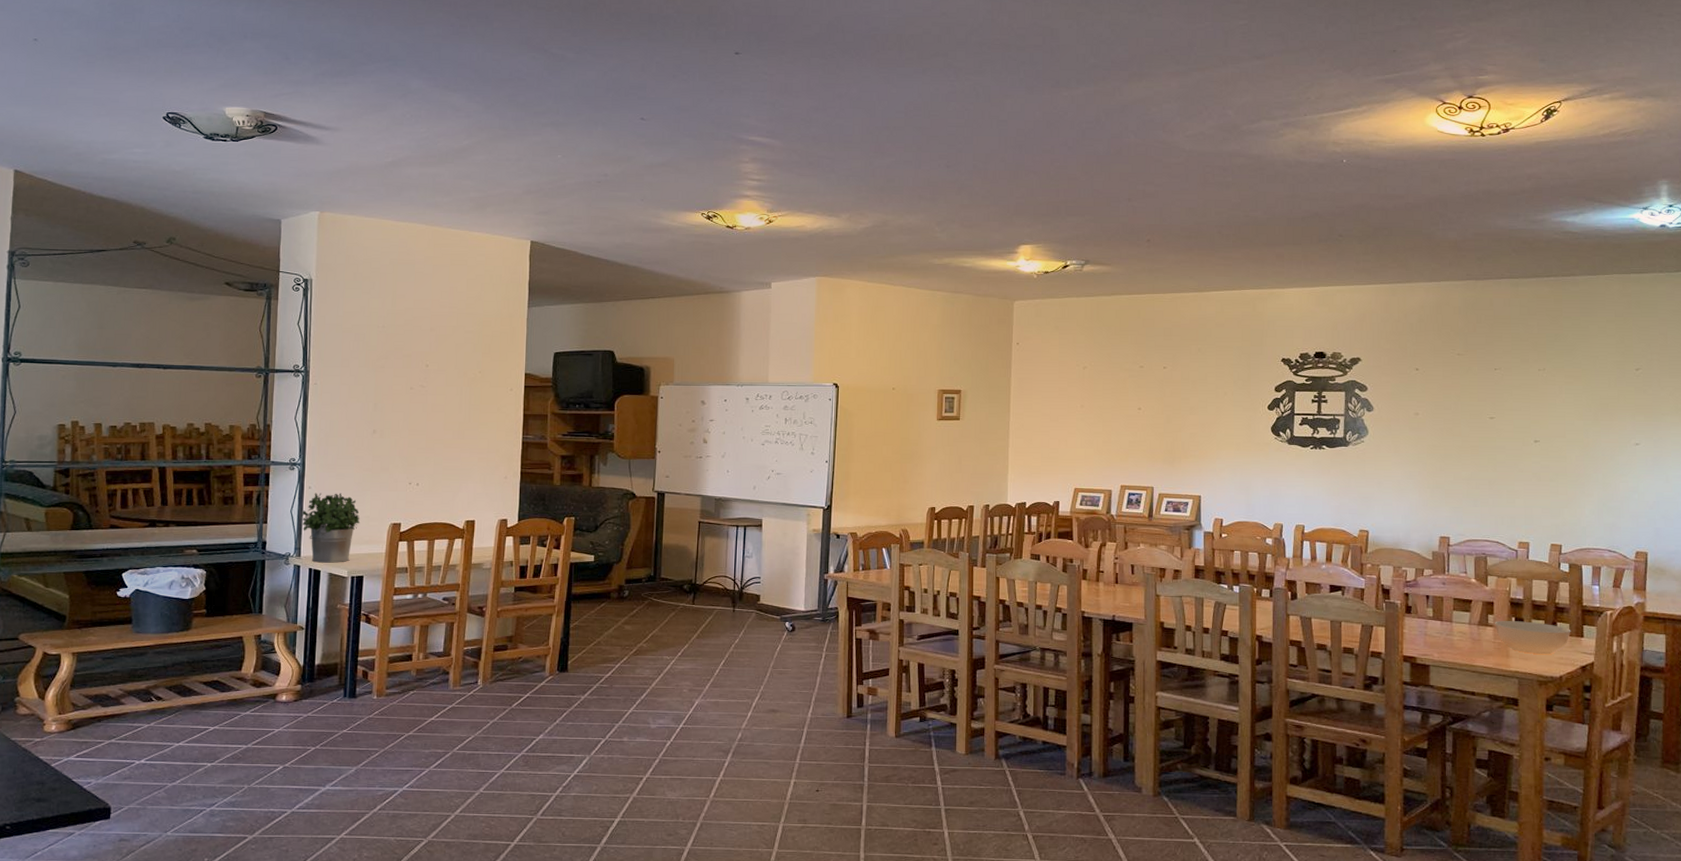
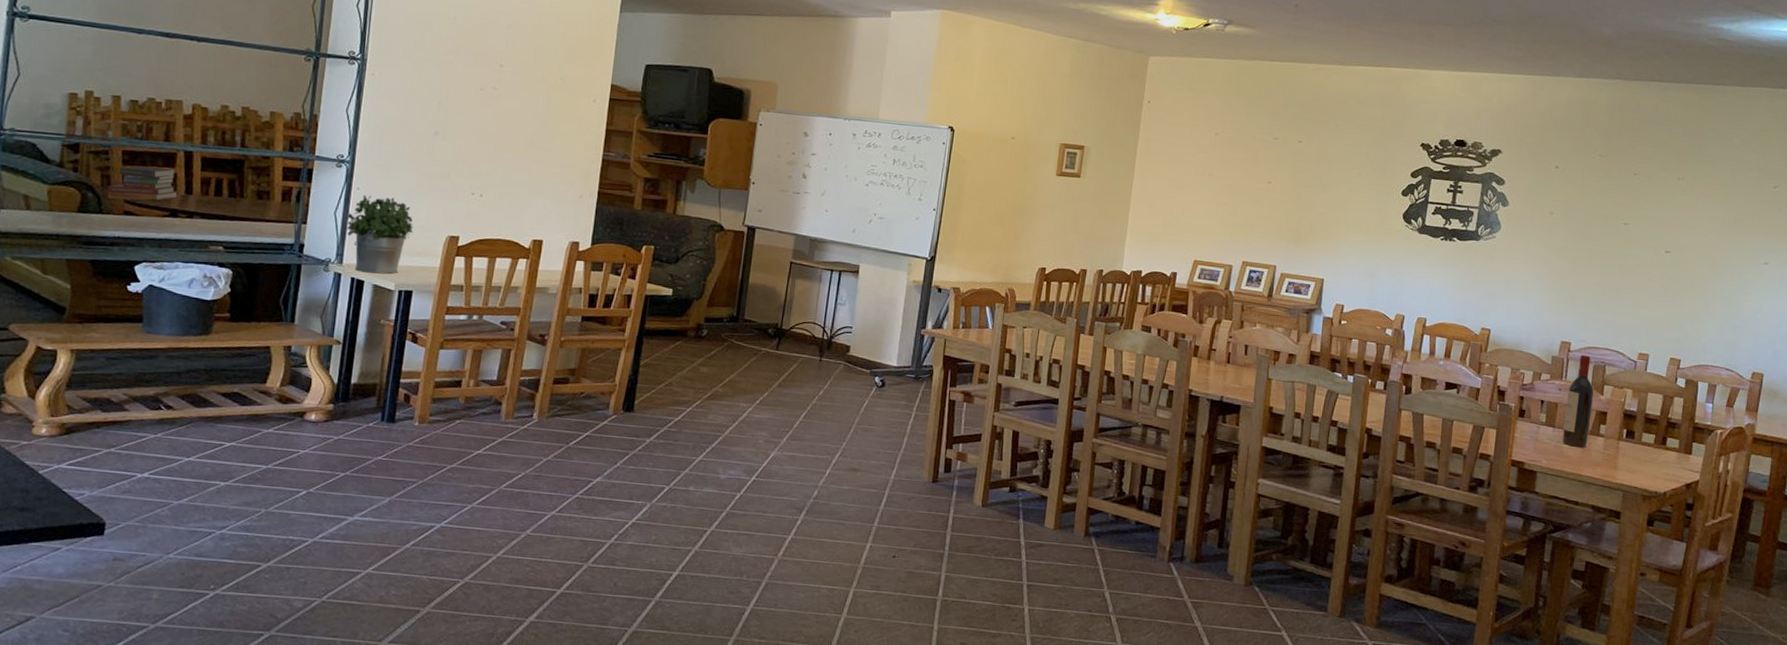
books: none [95,483,155,515] -> present [107,166,178,202]
wine bottle: none [1451,548,1479,640] -> present [1562,354,1595,449]
bowl: present [1495,621,1571,655] -> none [1606,431,1680,470]

